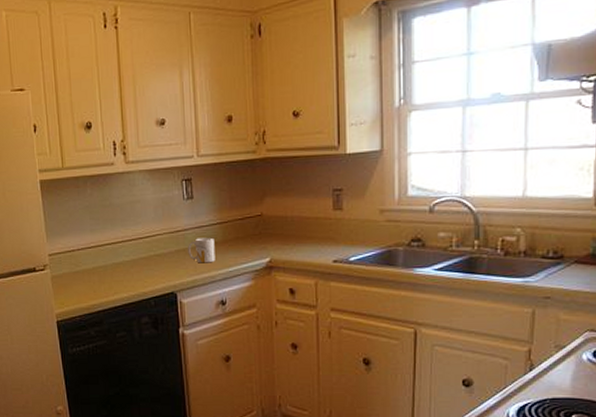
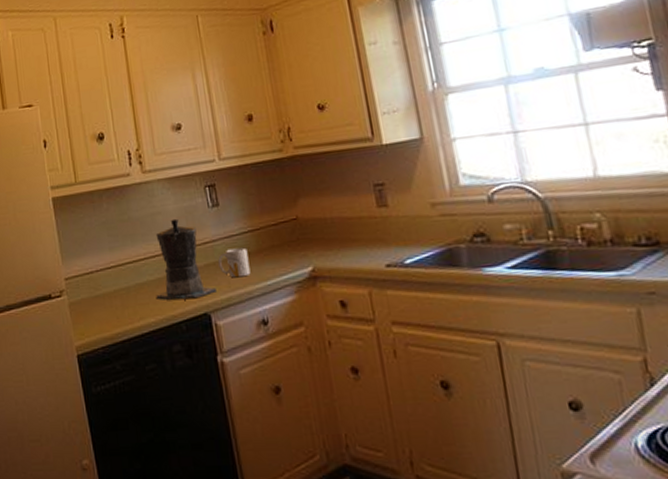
coffee maker: none [130,207,184,280] -> present [155,218,216,300]

